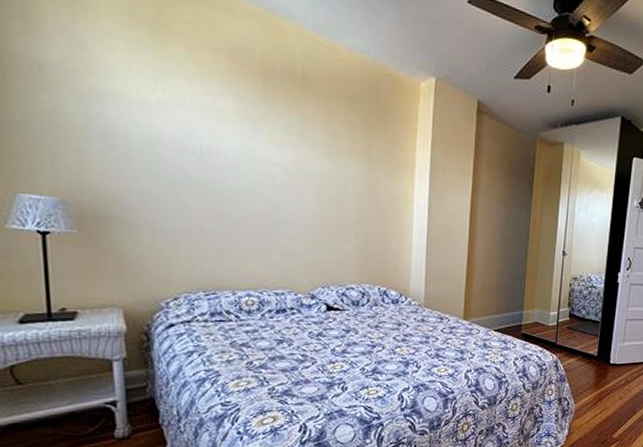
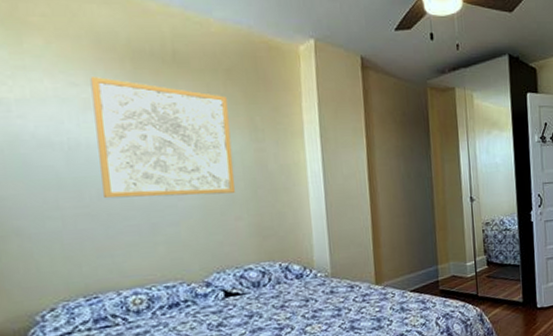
wall art: none [224,89,347,216] -> present [90,77,236,199]

